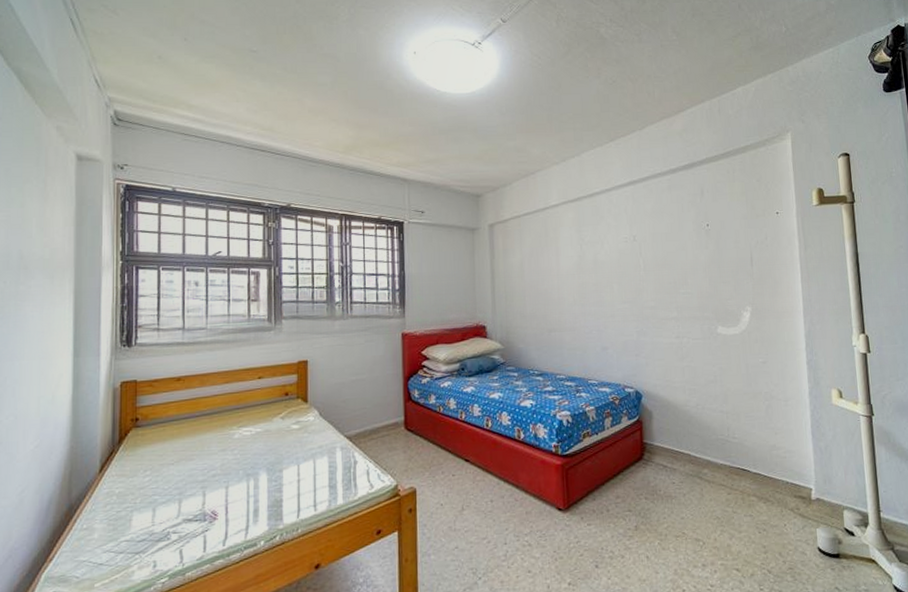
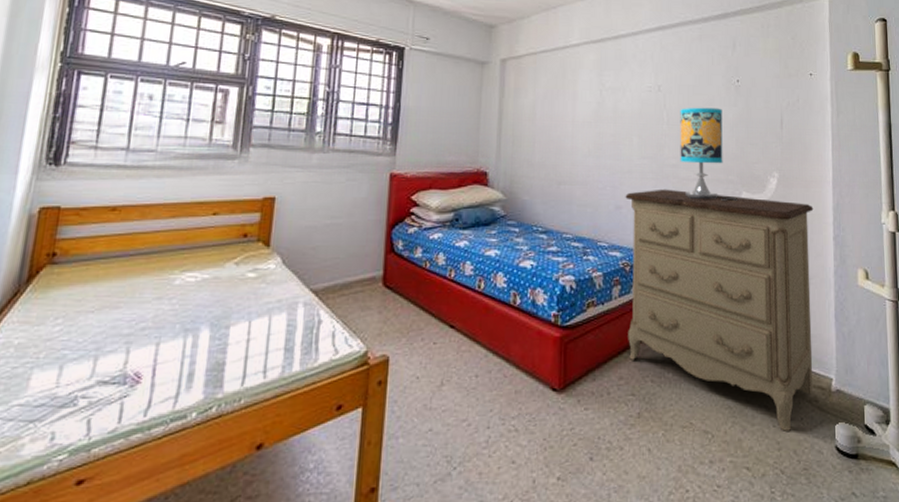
dresser: none [610,329,795,537] -> present [625,189,814,431]
table lamp: none [655,251,714,337] -> present [680,107,737,201]

